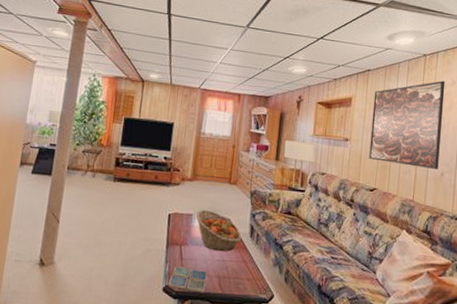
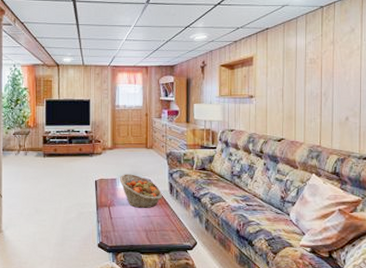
drink coaster: present [167,266,208,294] -> none [101,225,135,246]
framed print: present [369,80,446,170] -> none [274,29,344,116]

